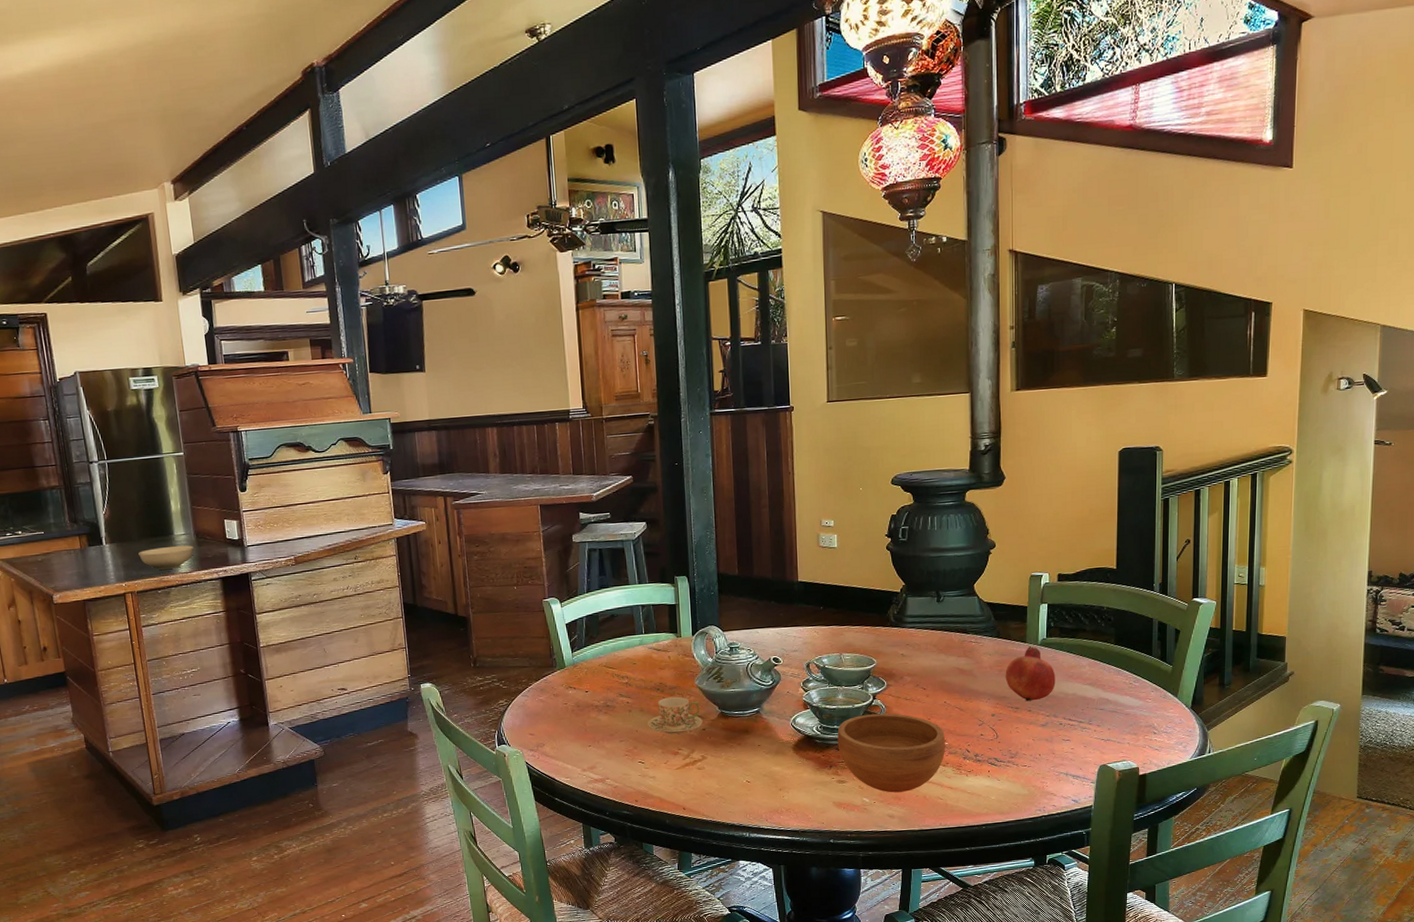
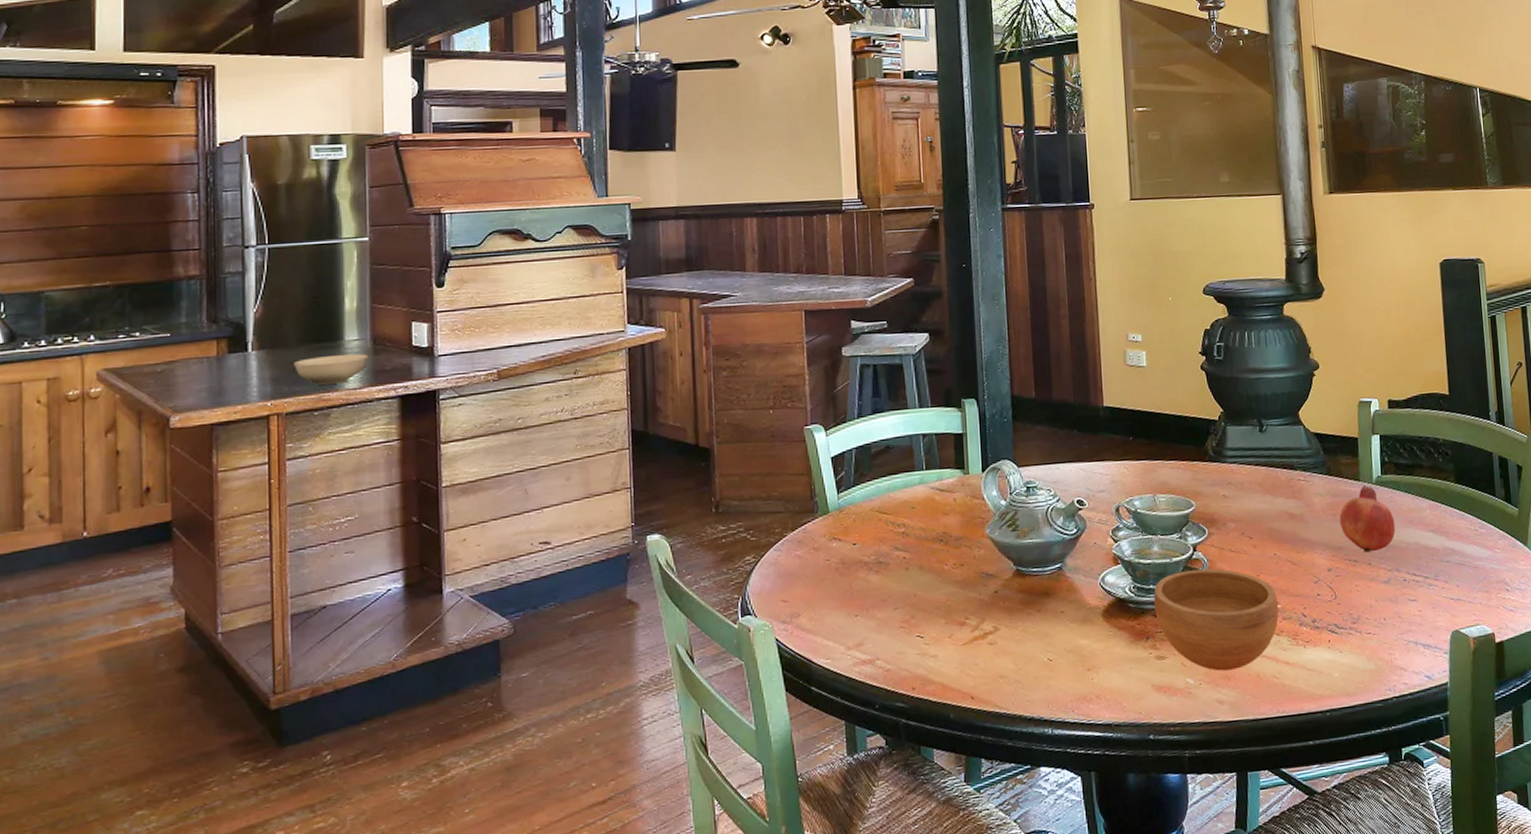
teacup: present [647,696,703,734] -> none [928,549,995,599]

